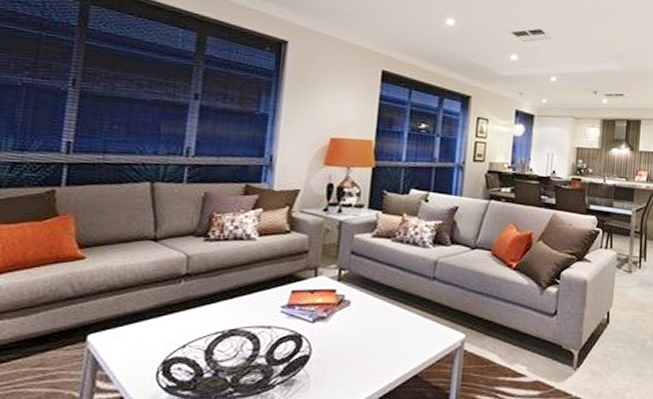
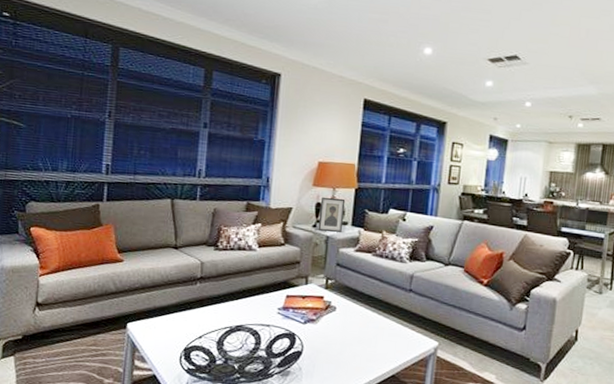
picture frame: none [329,177,362,216] -> present [318,196,346,232]

